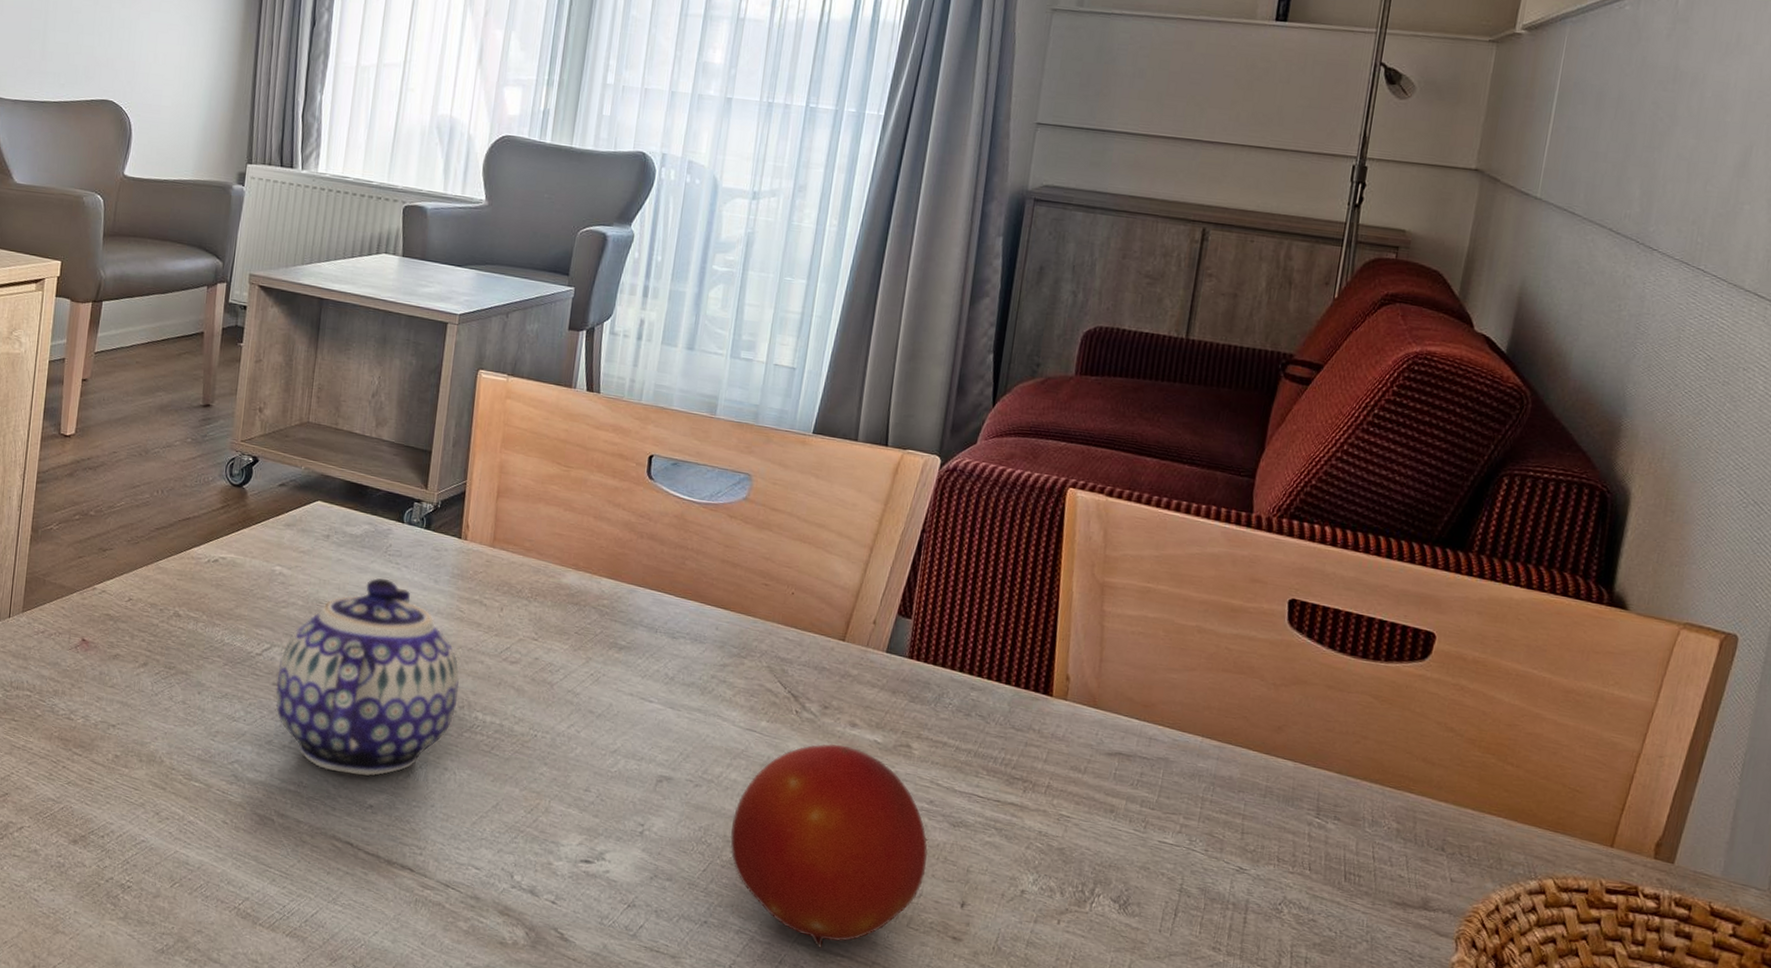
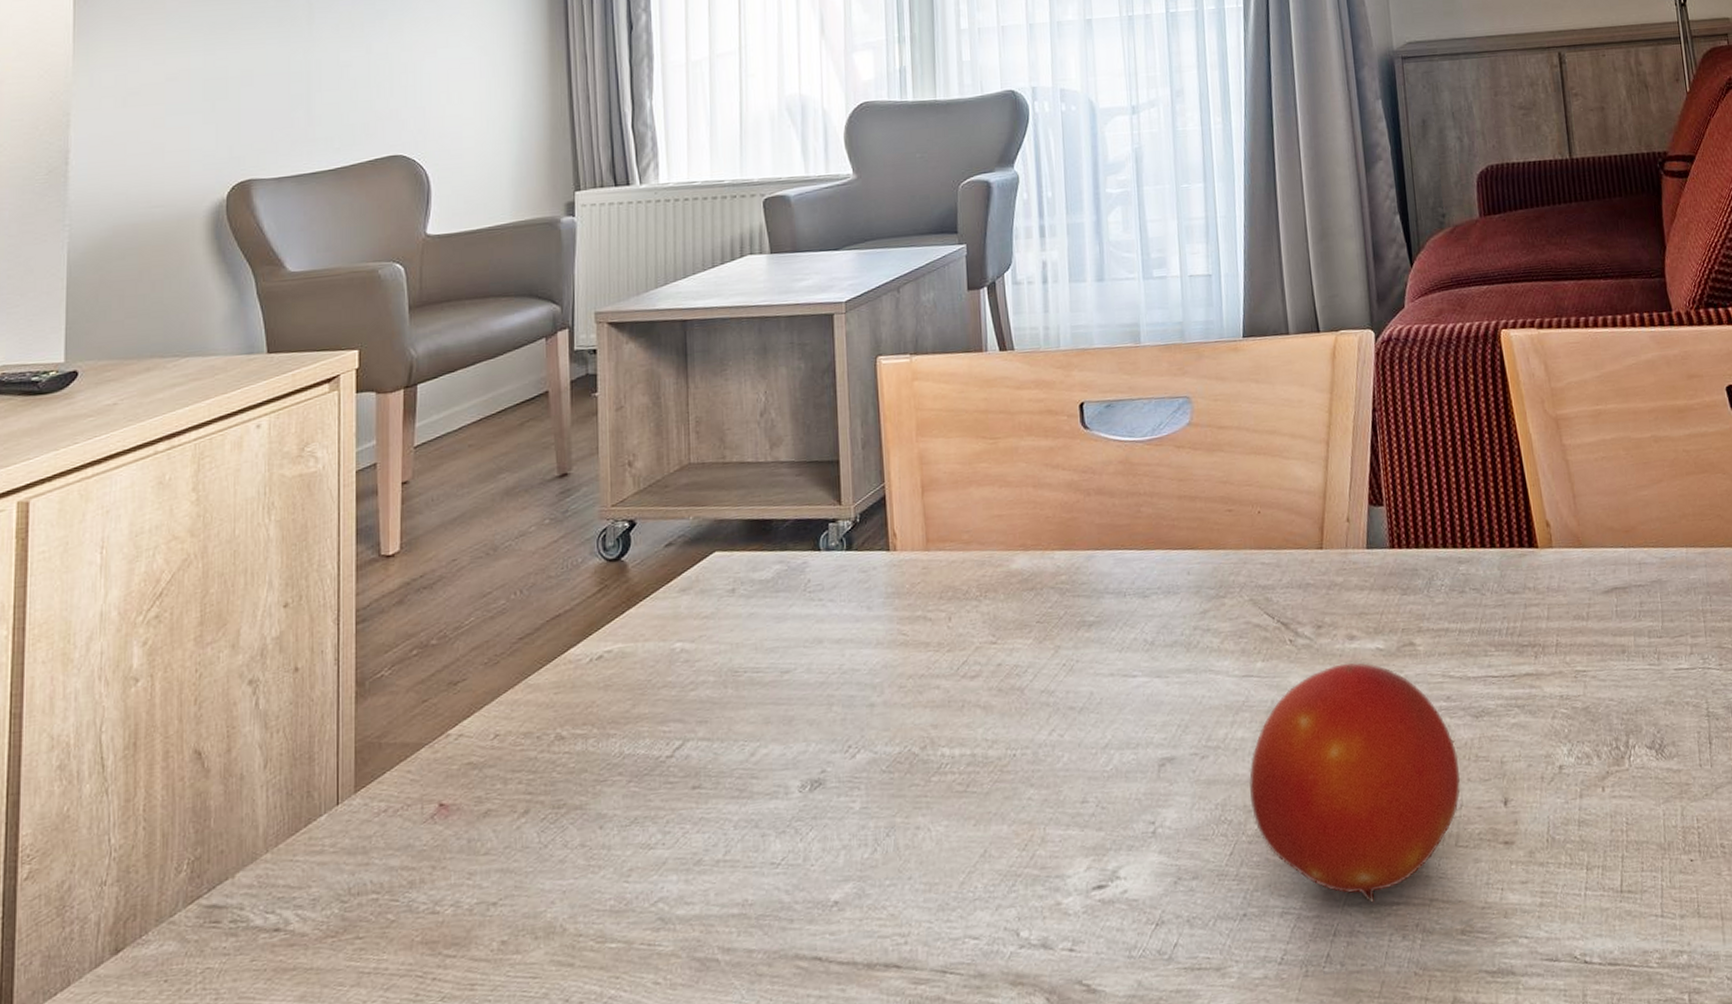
teapot: present [275,578,460,776] -> none [696,621,918,876]

